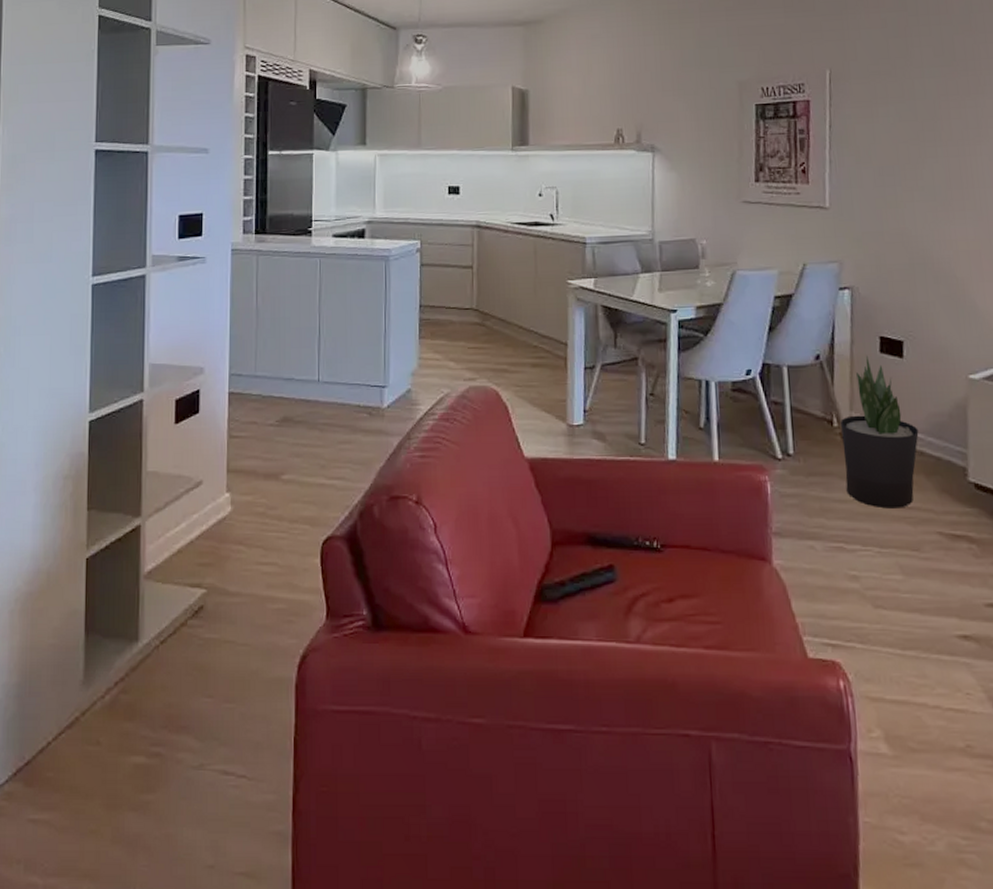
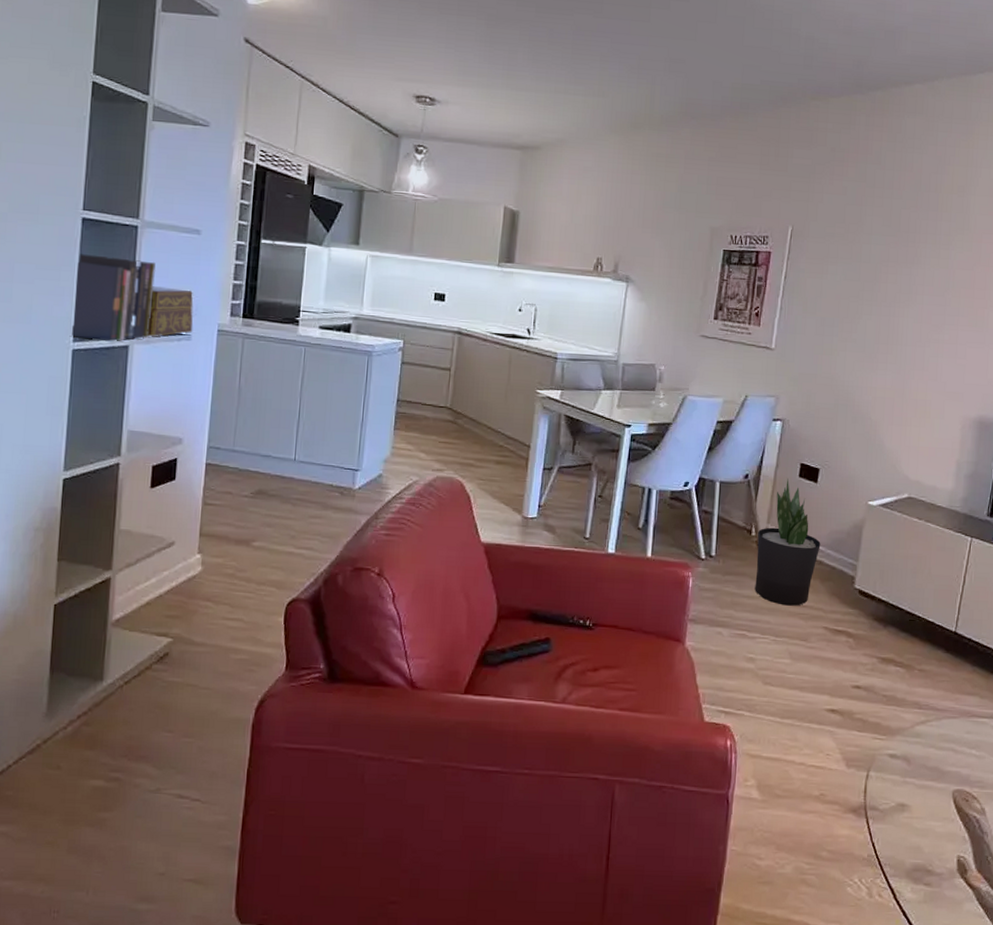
books: none [88,185,167,273] -> present [69,254,156,342]
decorative box: none [164,210,207,264] -> present [148,286,194,337]

